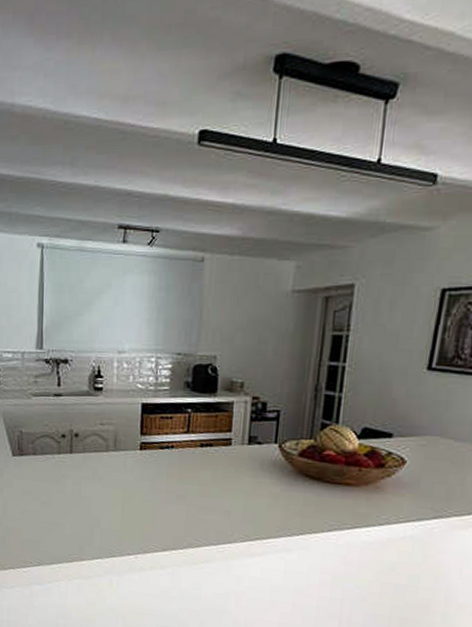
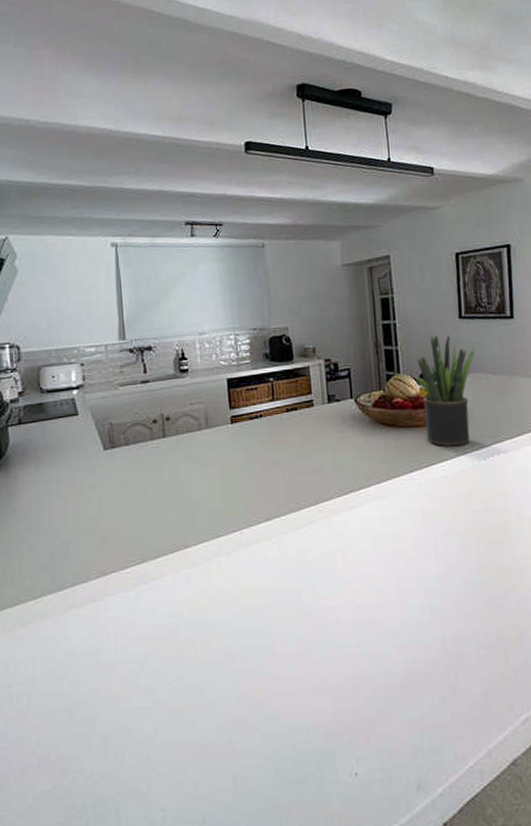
potted plant: none [356,384,440,514] -> present [415,334,475,447]

